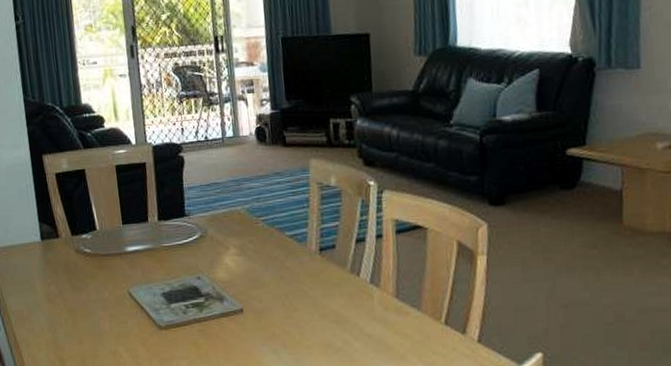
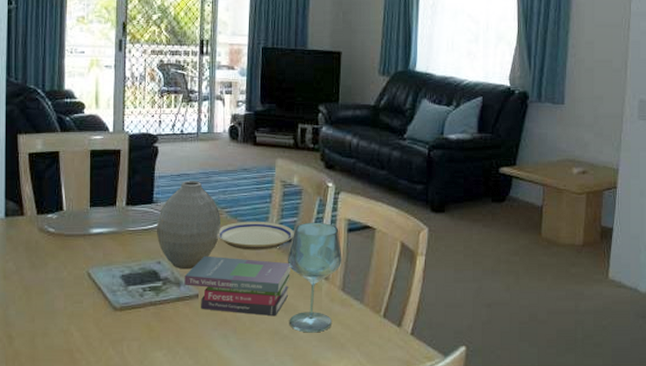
vase: none [191,189,259,283] -> present [157,181,220,269]
books: none [226,268,338,329] -> present [184,255,292,317]
plate: none [256,227,338,260] -> present [218,221,294,251]
wine glass: none [332,225,394,345] -> present [287,222,342,333]

